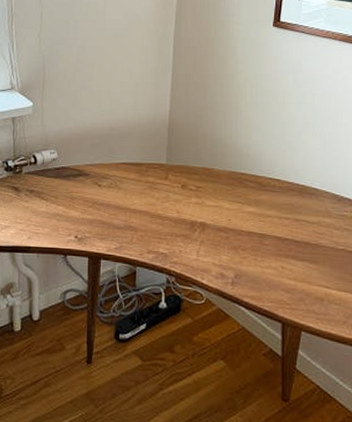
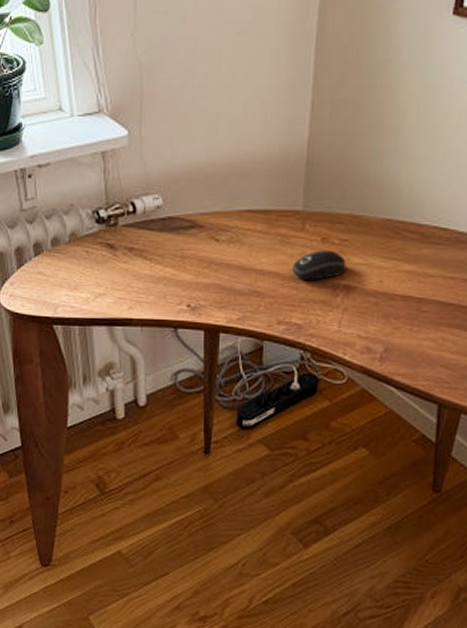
computer mouse: none [158,194,202,218] -> present [291,250,346,280]

